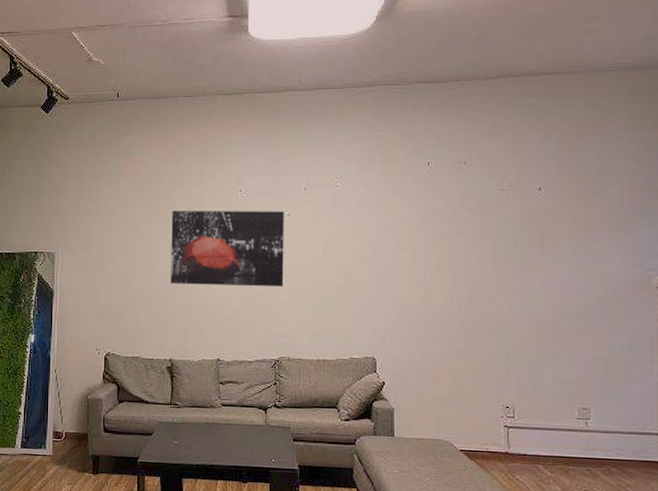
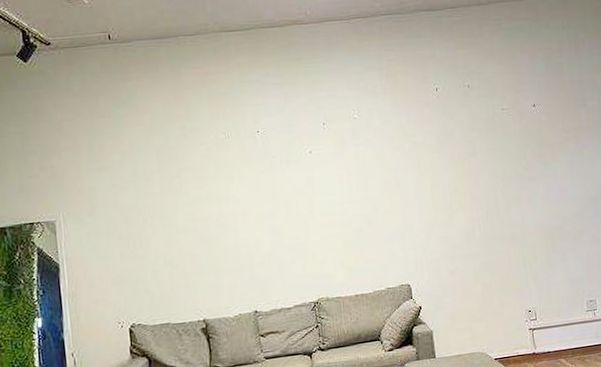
wall art: present [171,211,284,287] -> none [186,149,314,239]

